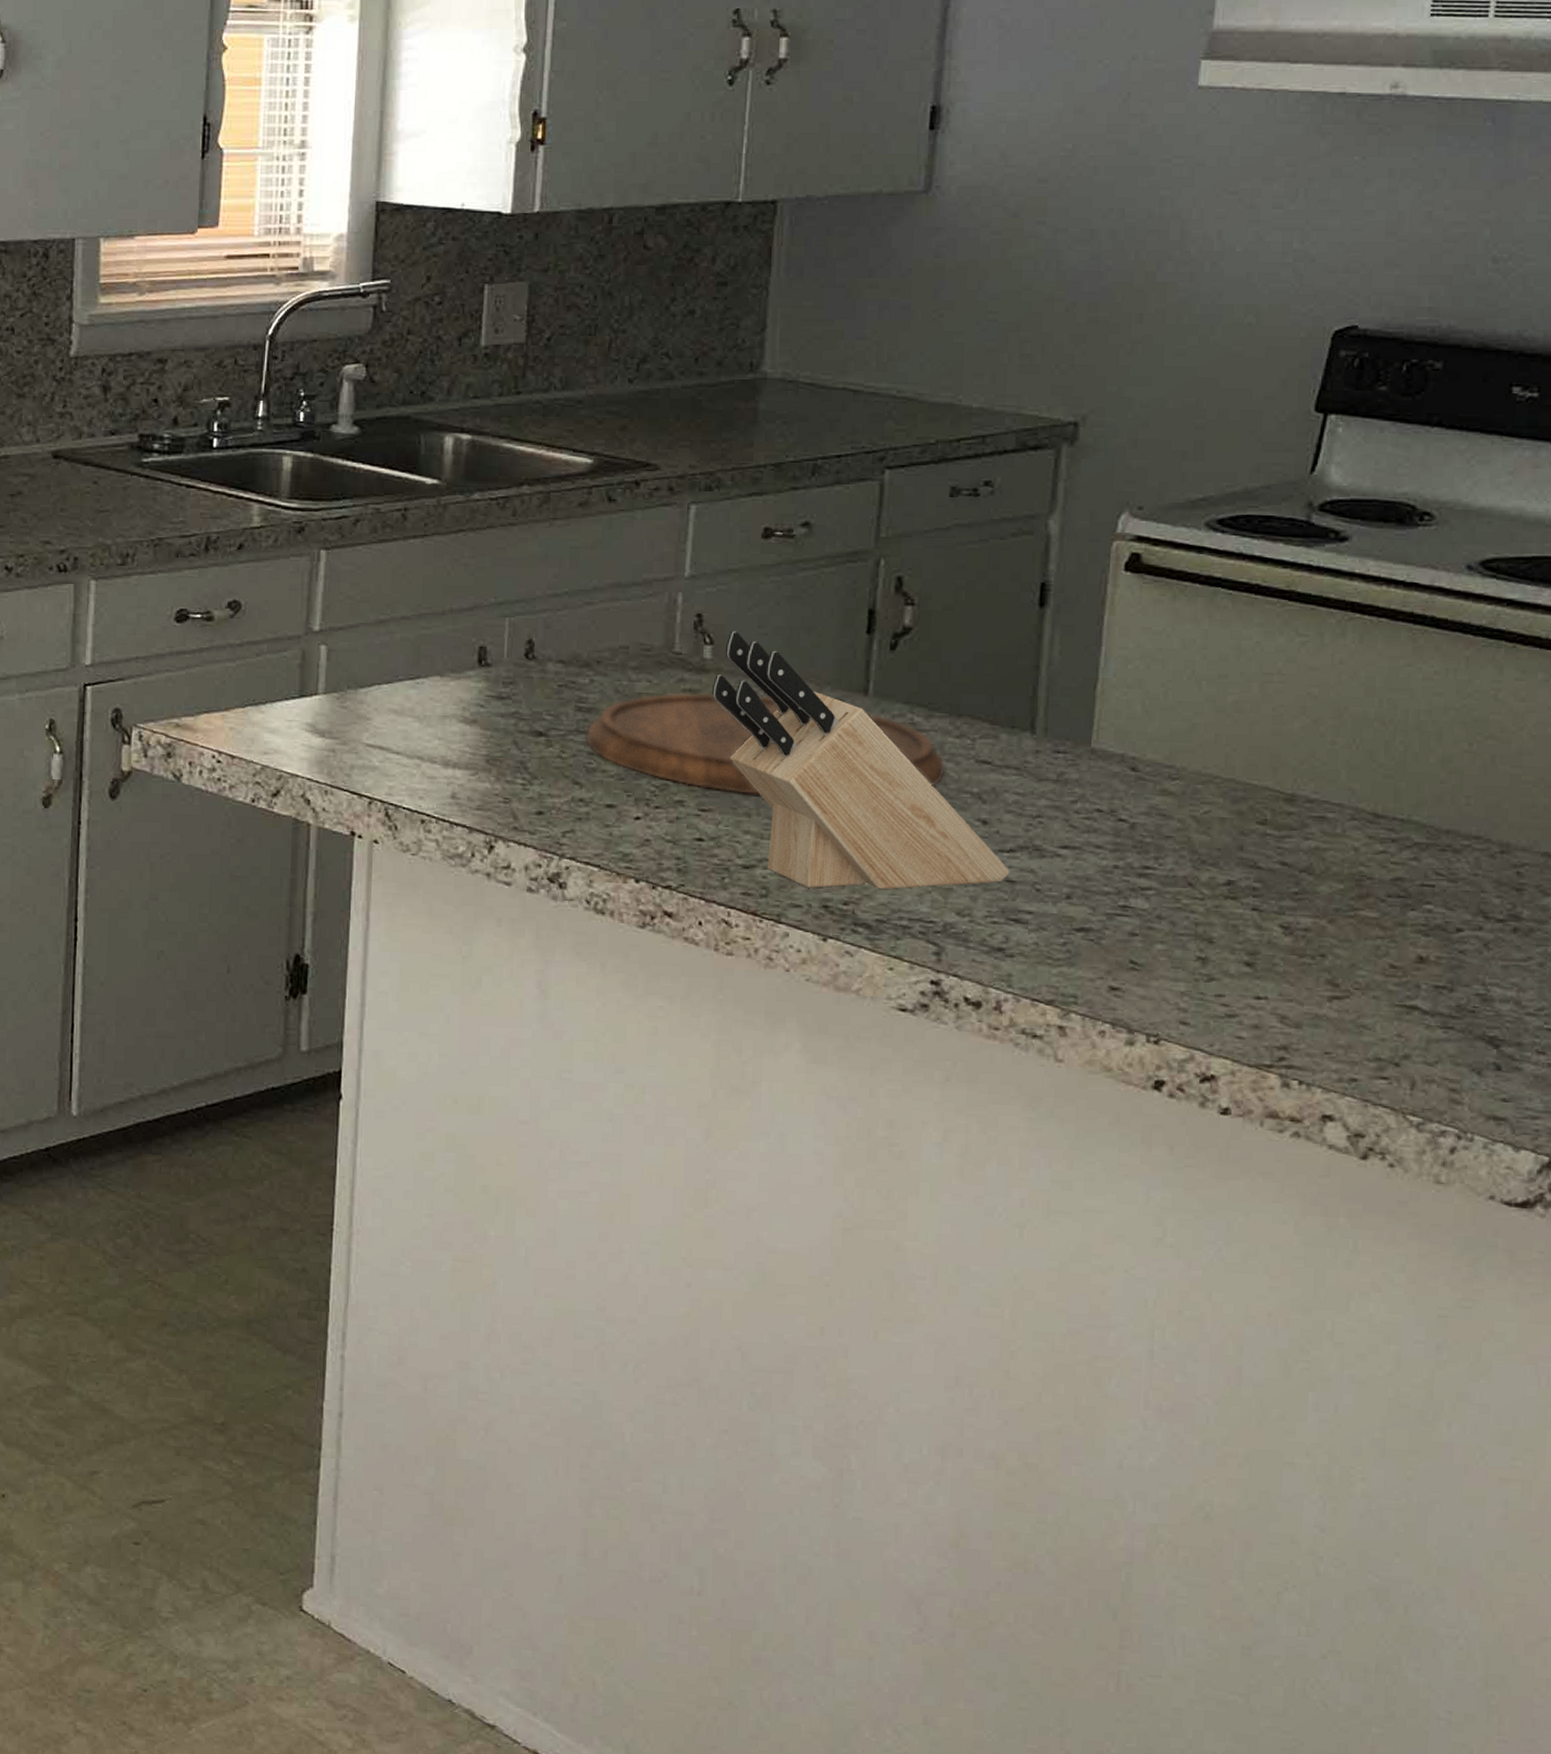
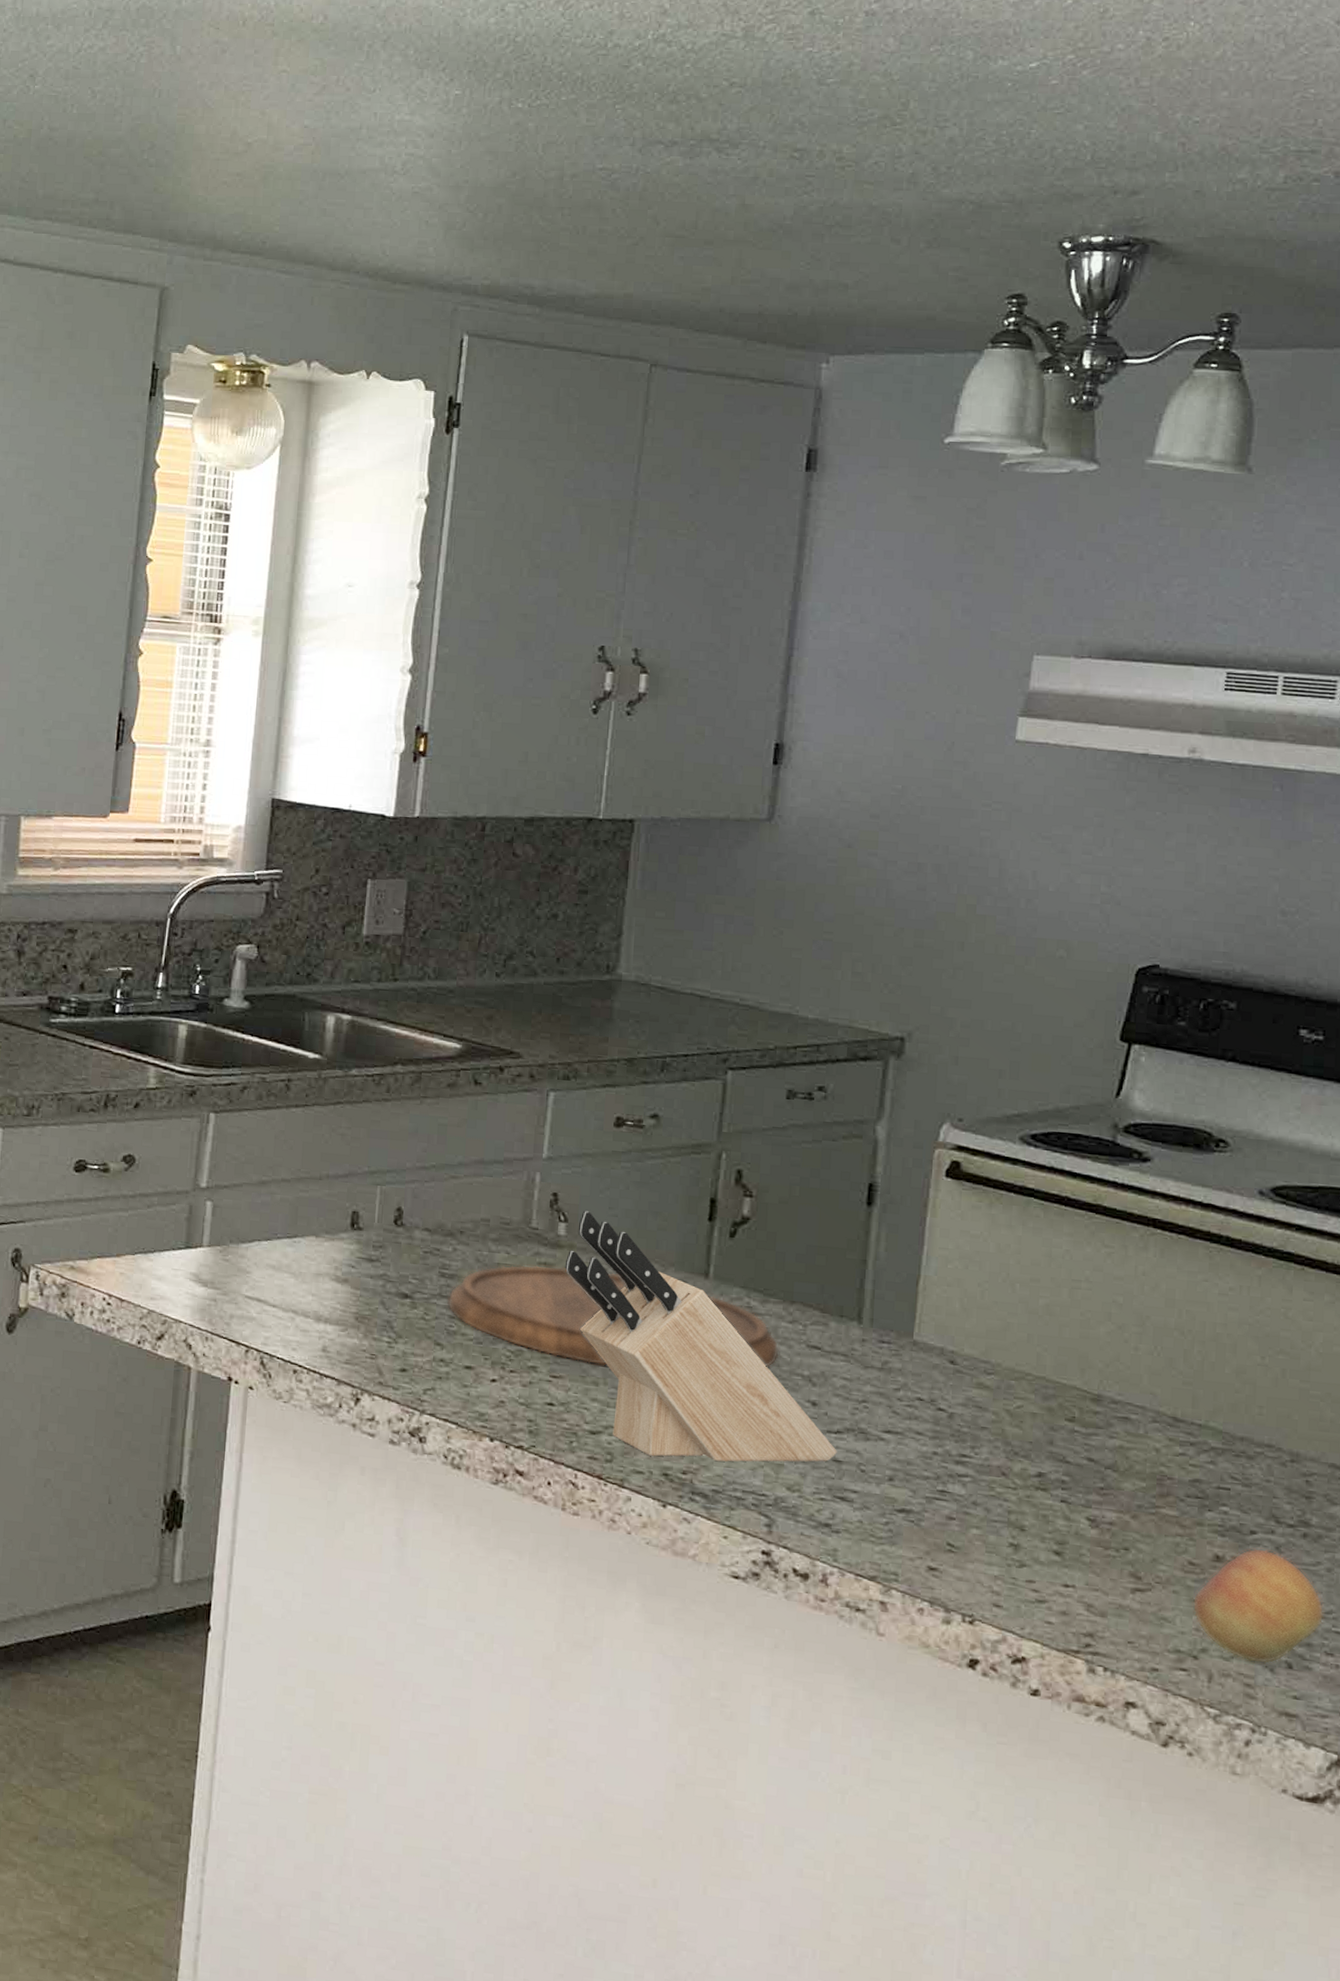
fruit: none [1393,947,1536,1067] -> present [1192,1548,1325,1664]

